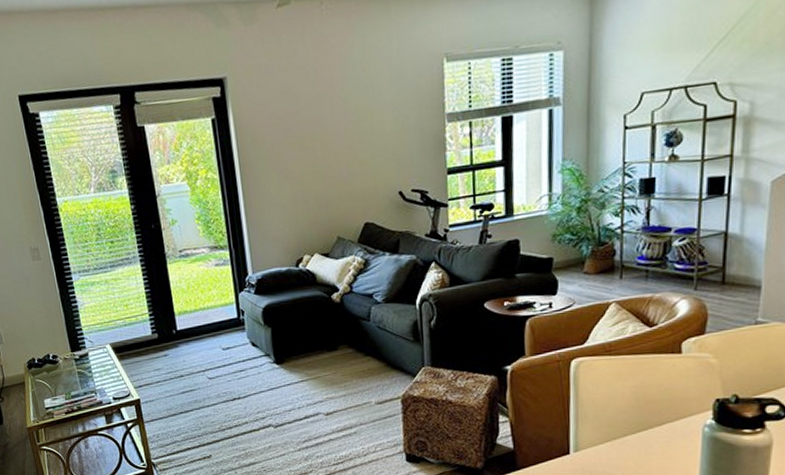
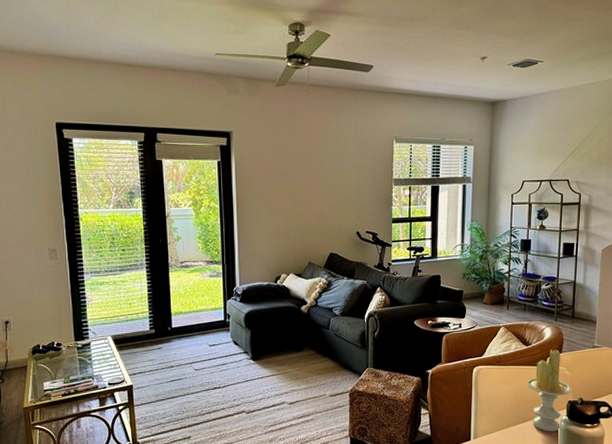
candle: none [651,330,721,441] -> present [526,349,572,432]

